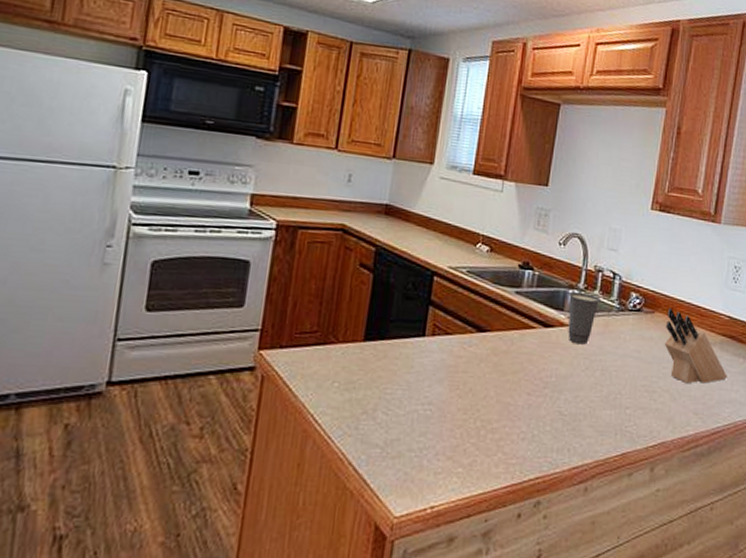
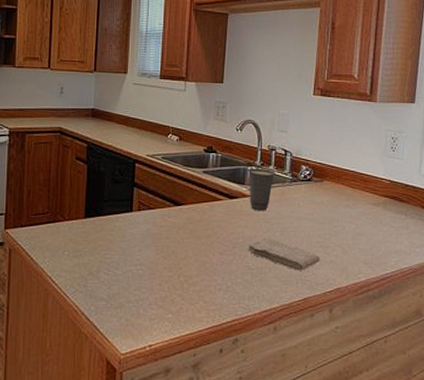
washcloth: none [560,377,645,420] -> present [247,238,320,271]
knife block: present [665,308,727,384] -> none [334,177,392,239]

